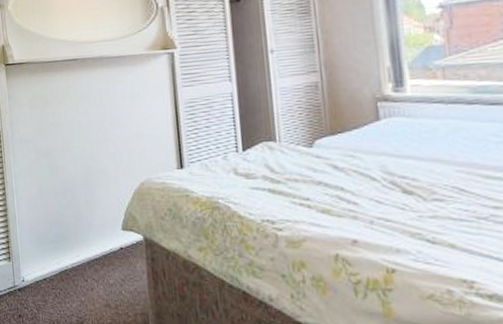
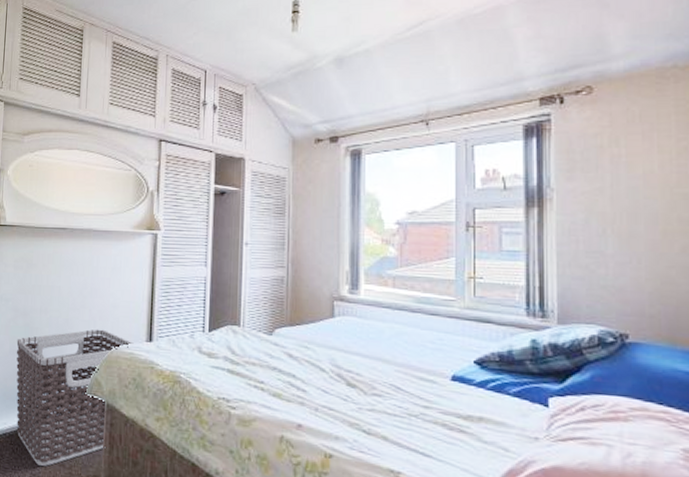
clothes hamper: none [43,161,164,308] -> present [16,329,134,466]

